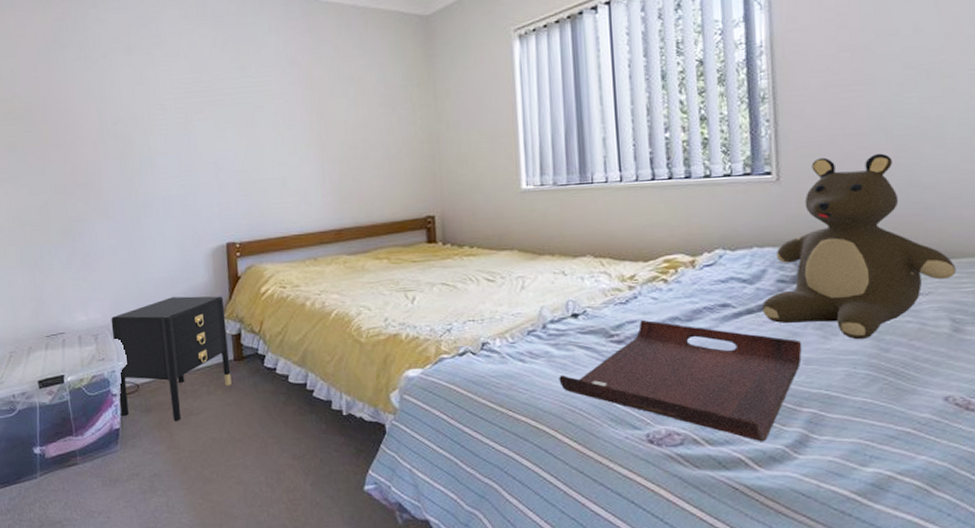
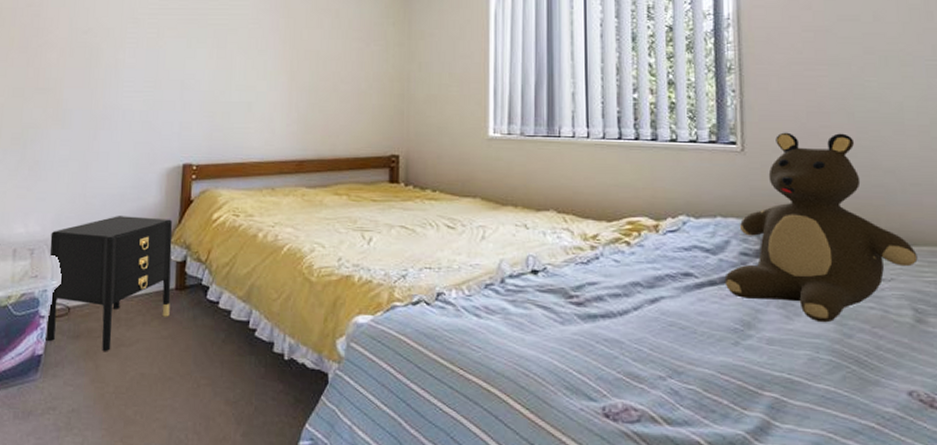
serving tray: present [559,319,803,442] -> none [514,282,765,426]

